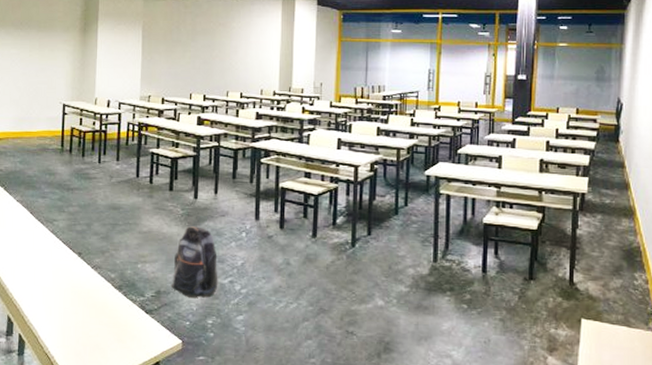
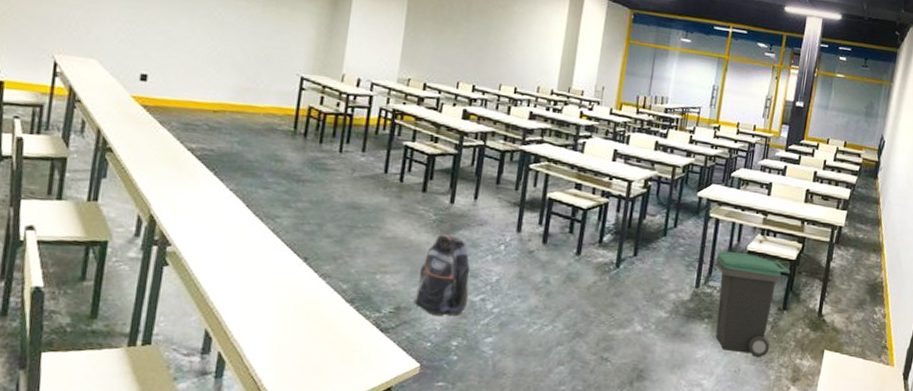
trash bin: none [452,226,533,327] -> present [715,251,791,357]

